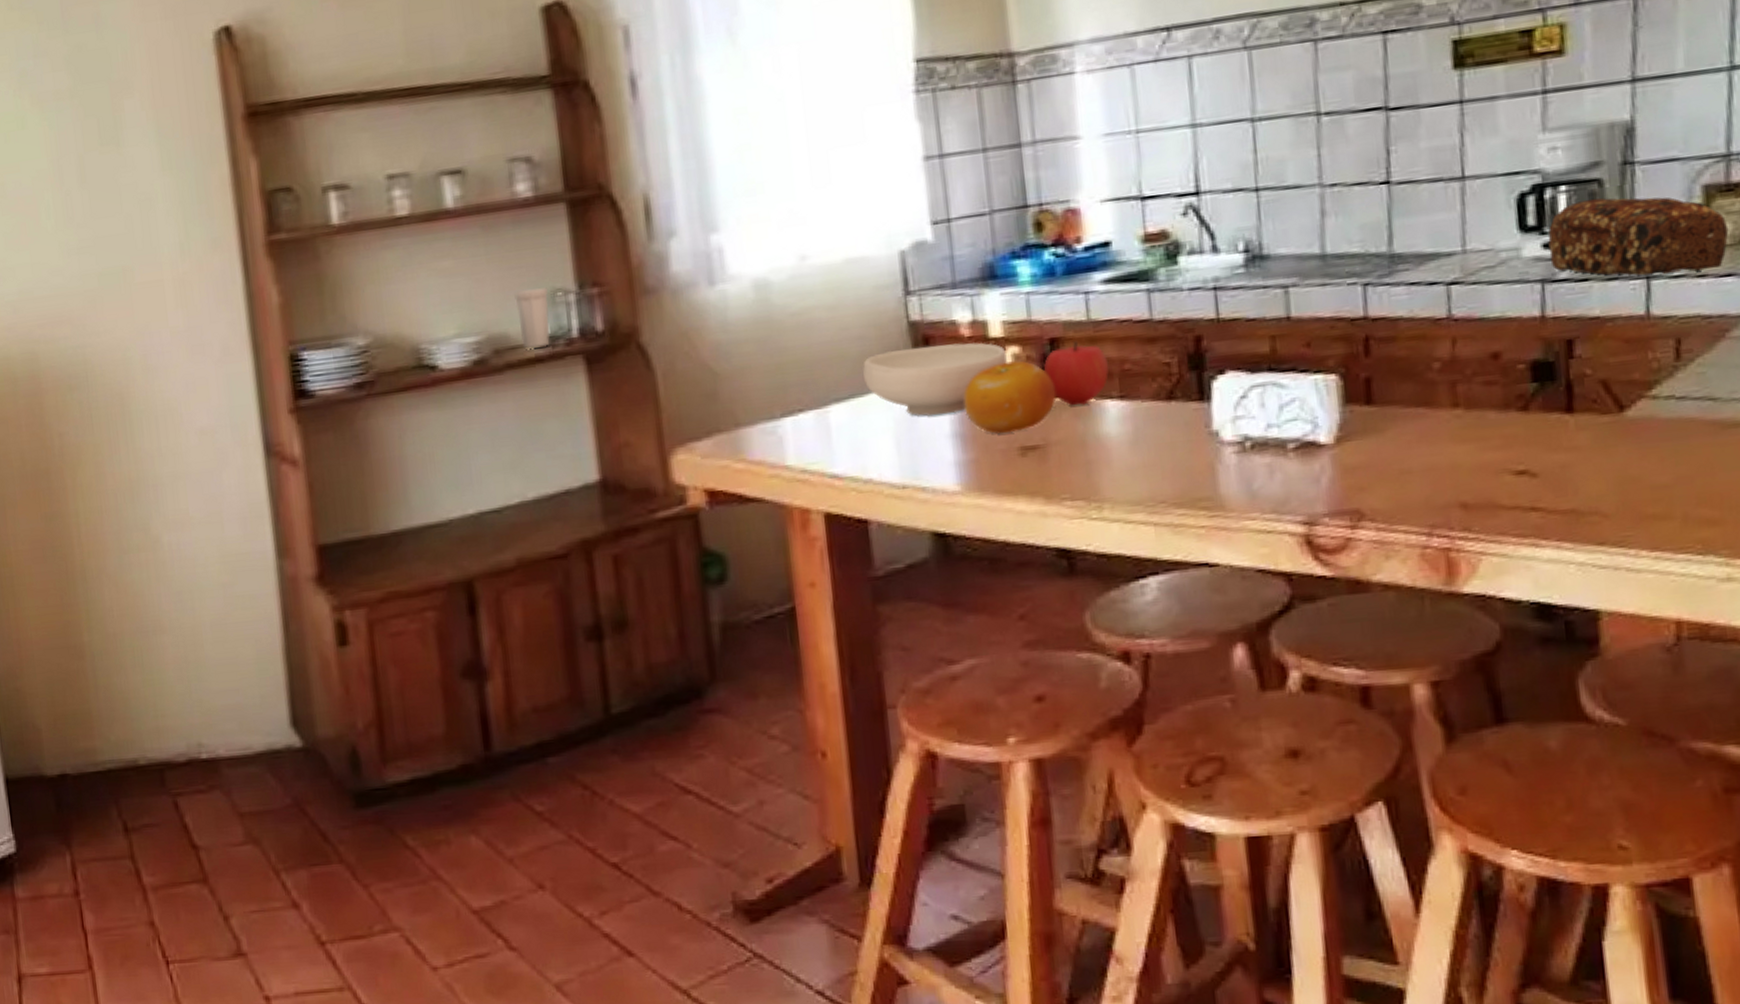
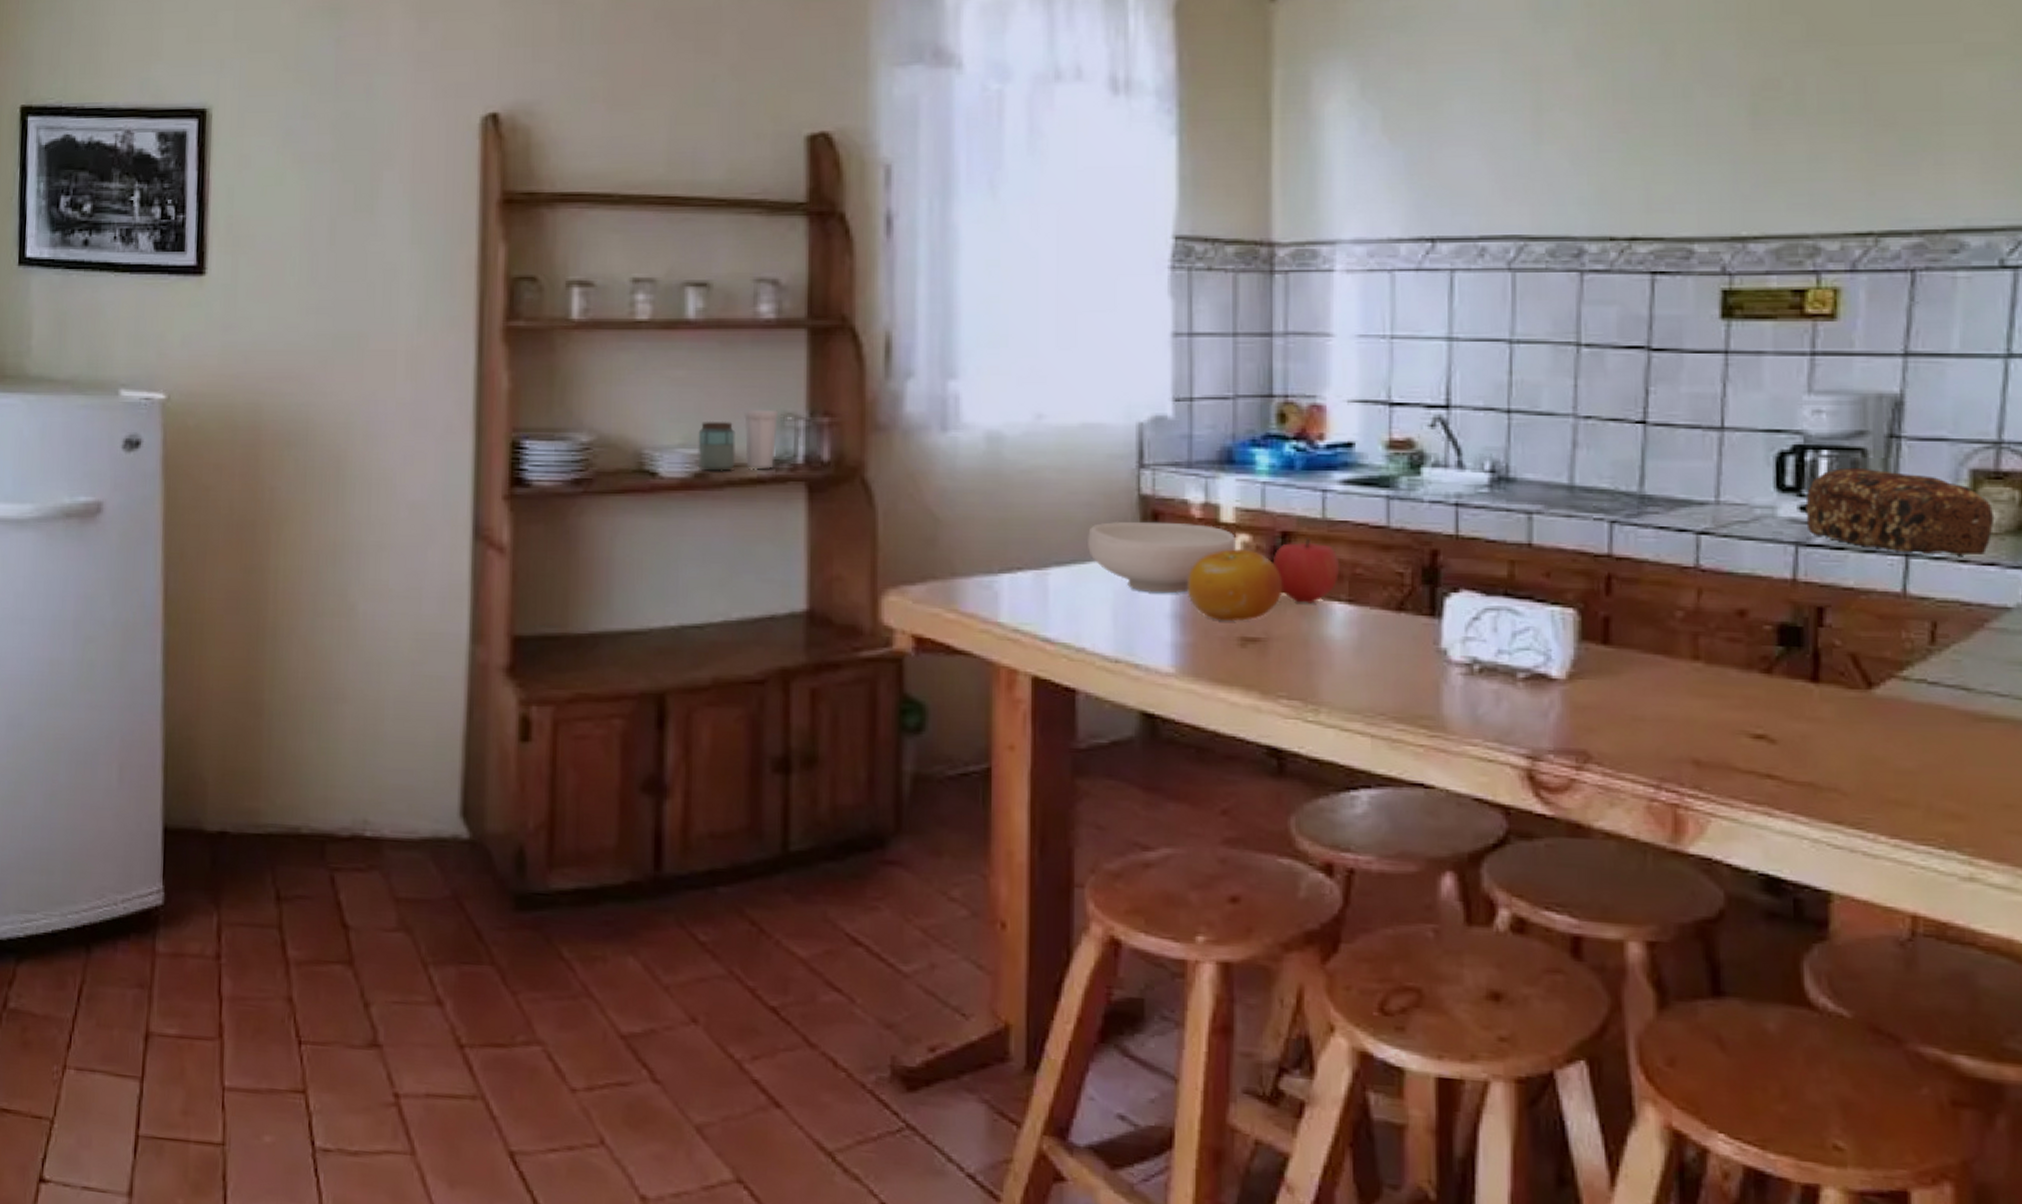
peanut butter: none [472,305,512,358] -> present [697,421,736,472]

